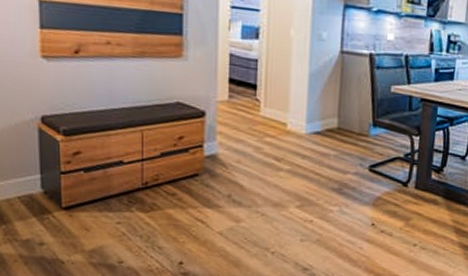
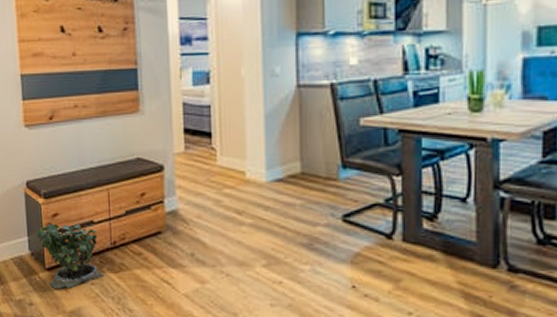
potted plant: none [52,157,134,228] -> present [36,218,106,289]

